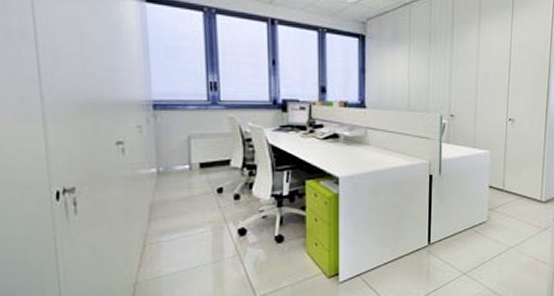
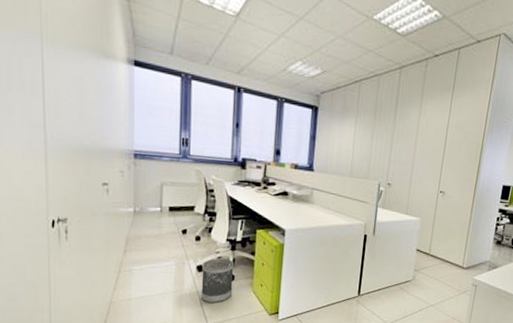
wastebasket: none [244,217,283,272] -> present [201,258,234,304]

